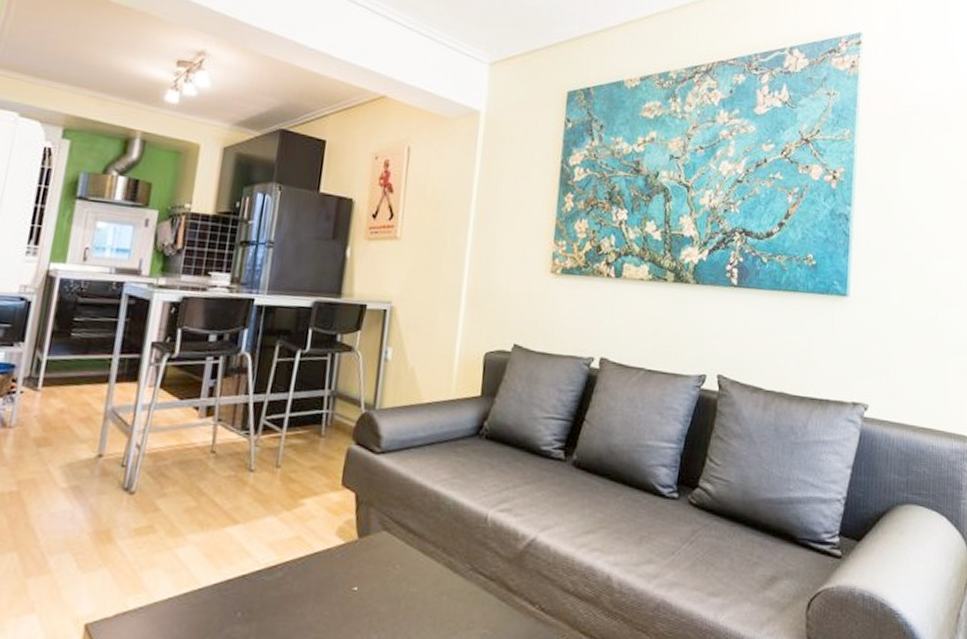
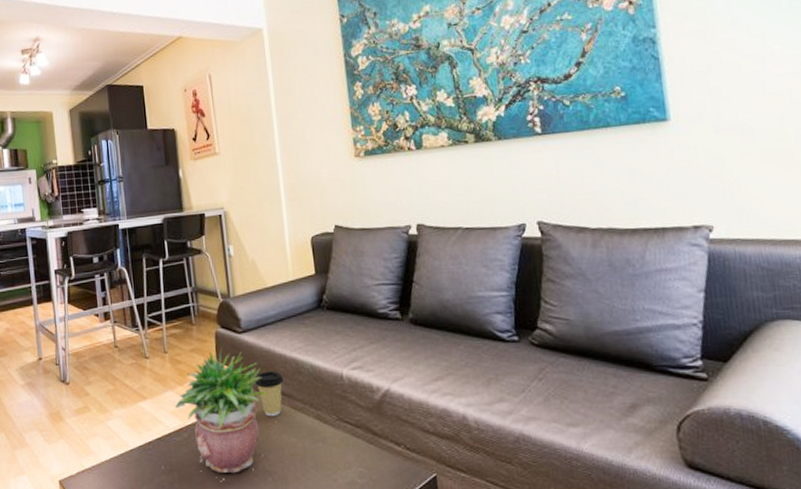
potted plant: none [274,468,394,628] -> present [175,347,267,474]
coffee cup: none [382,503,418,560] -> present [255,371,284,417]

